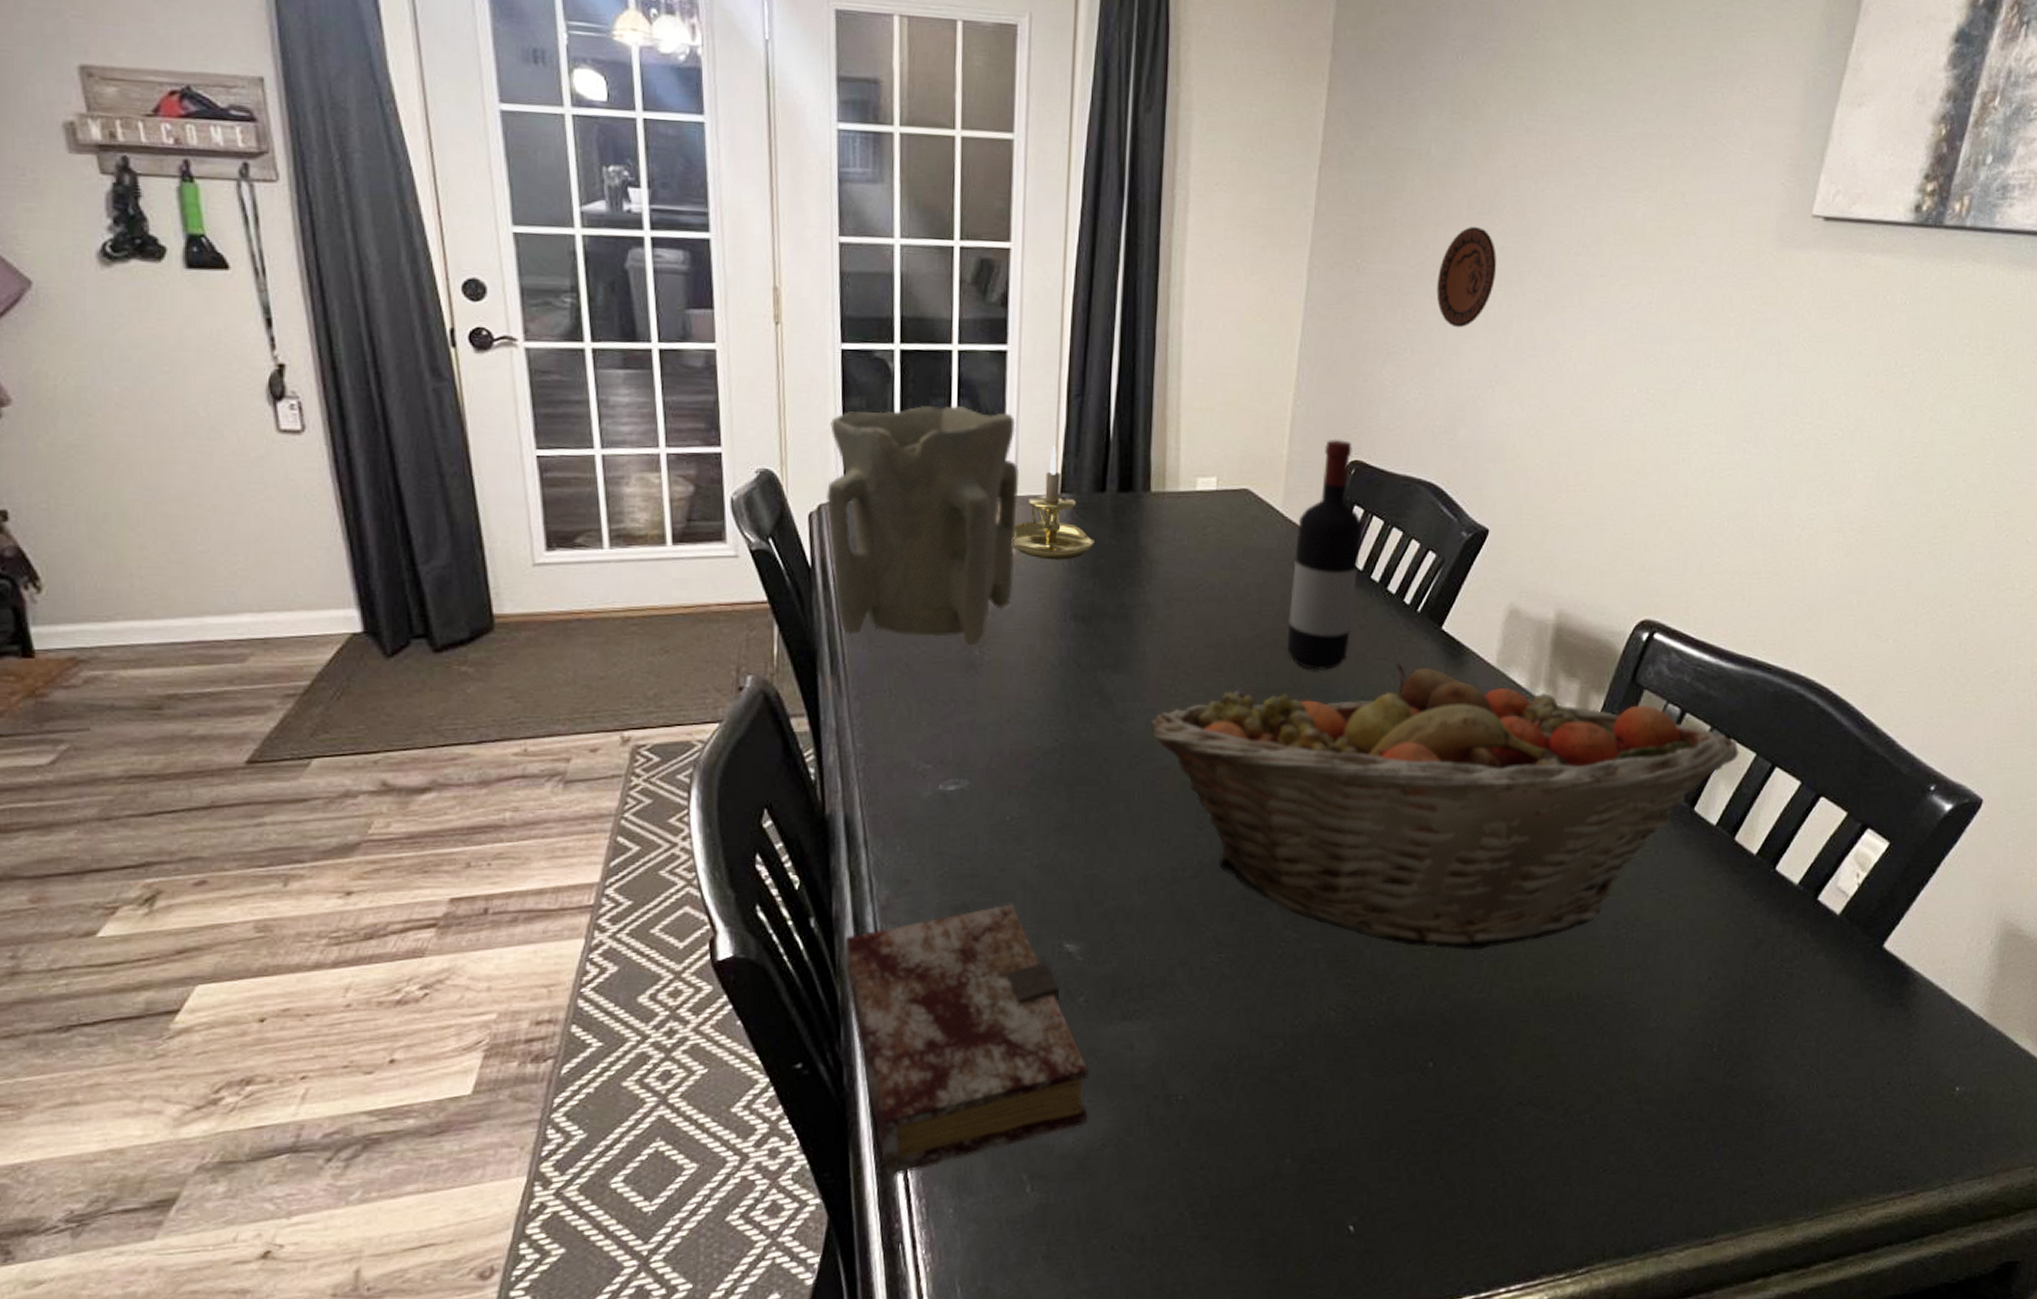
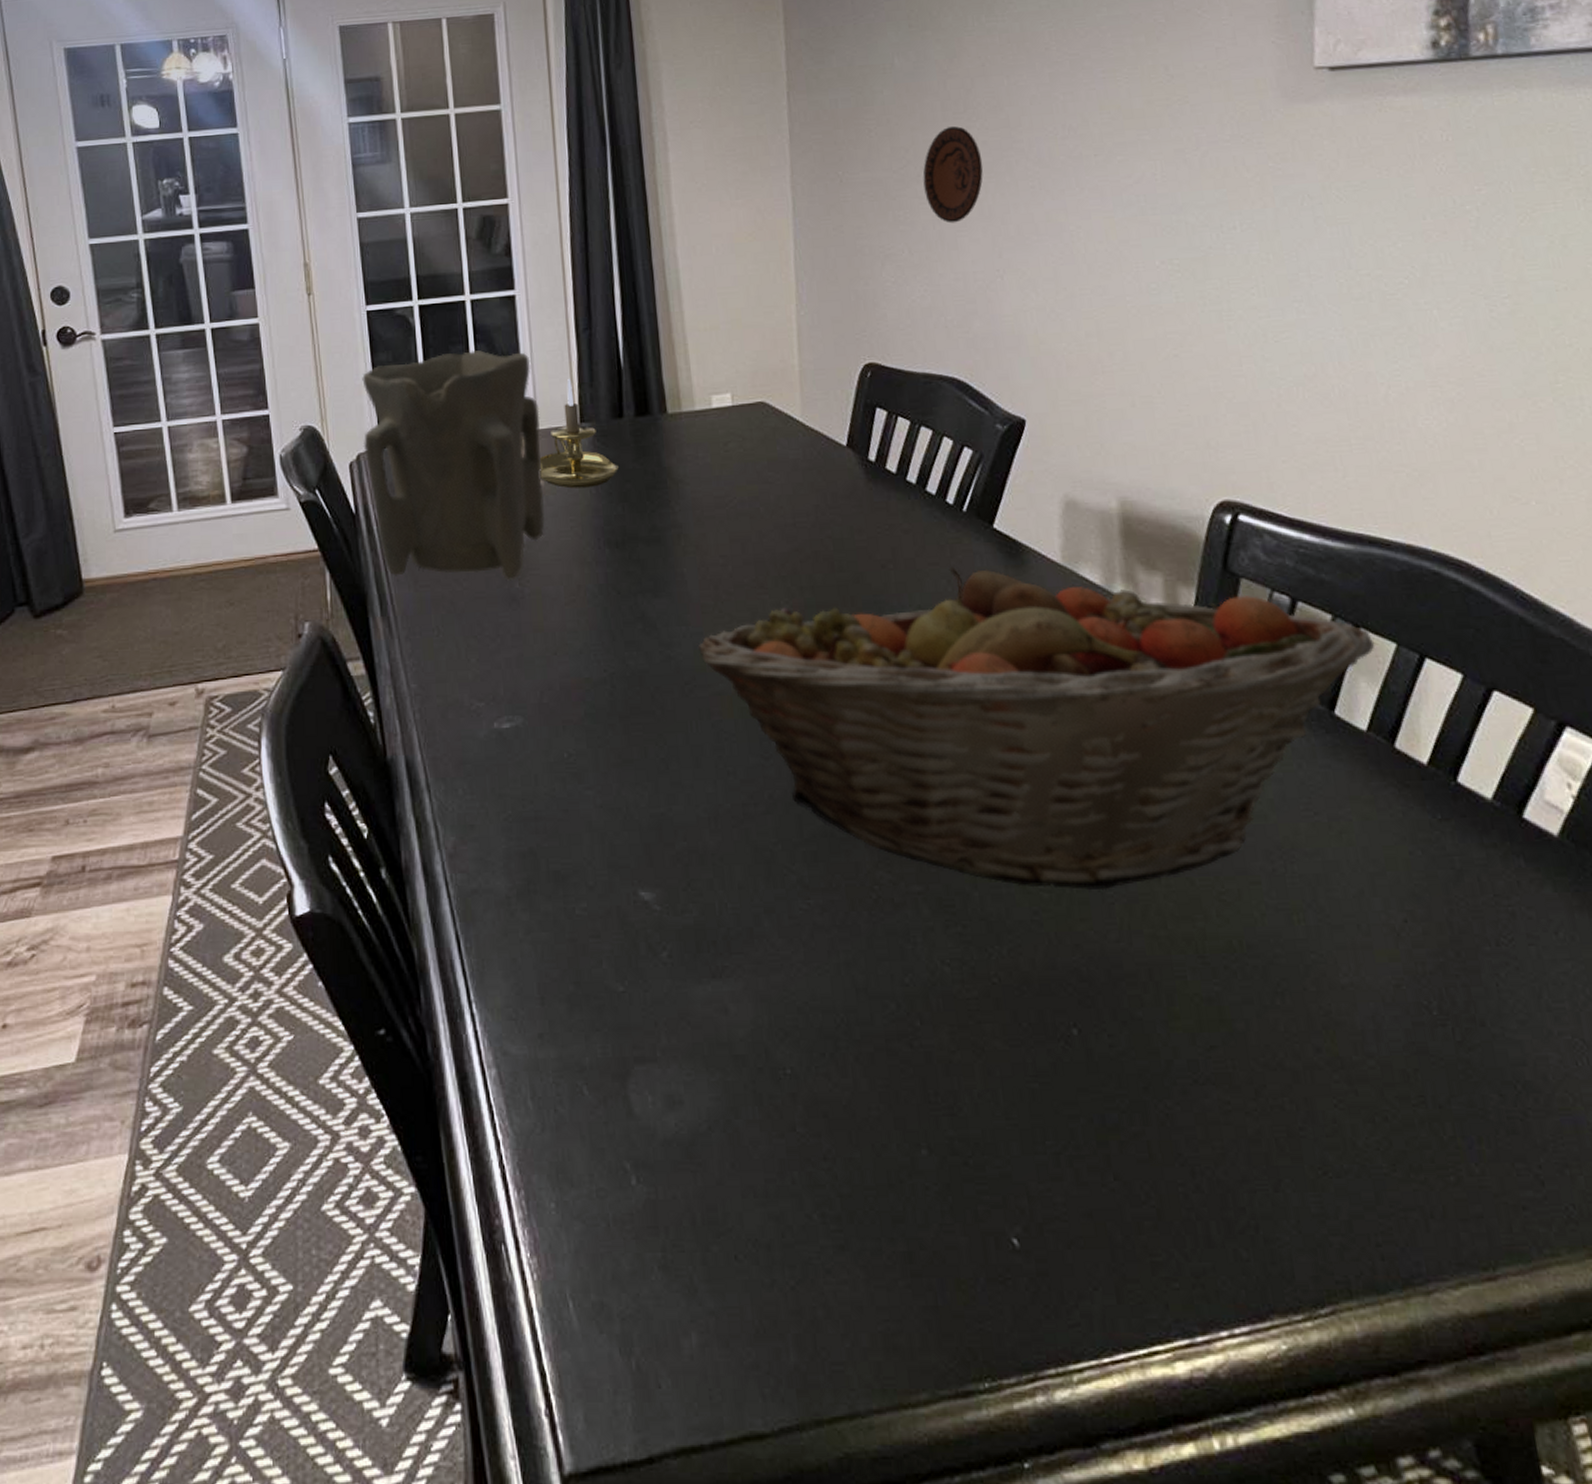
book: present [843,904,1090,1177] -> none [416,848,689,1162]
wine bottle: present [1287,438,1363,670] -> none [820,343,895,581]

